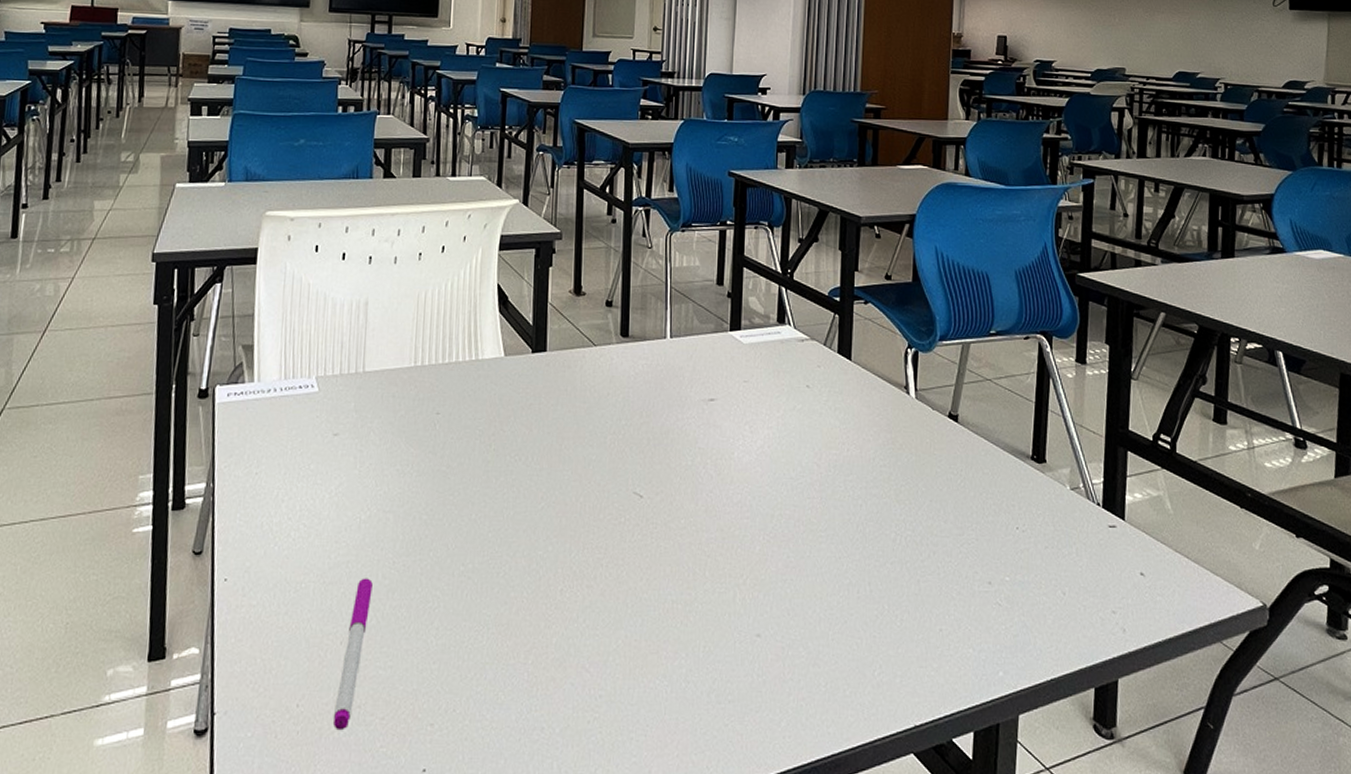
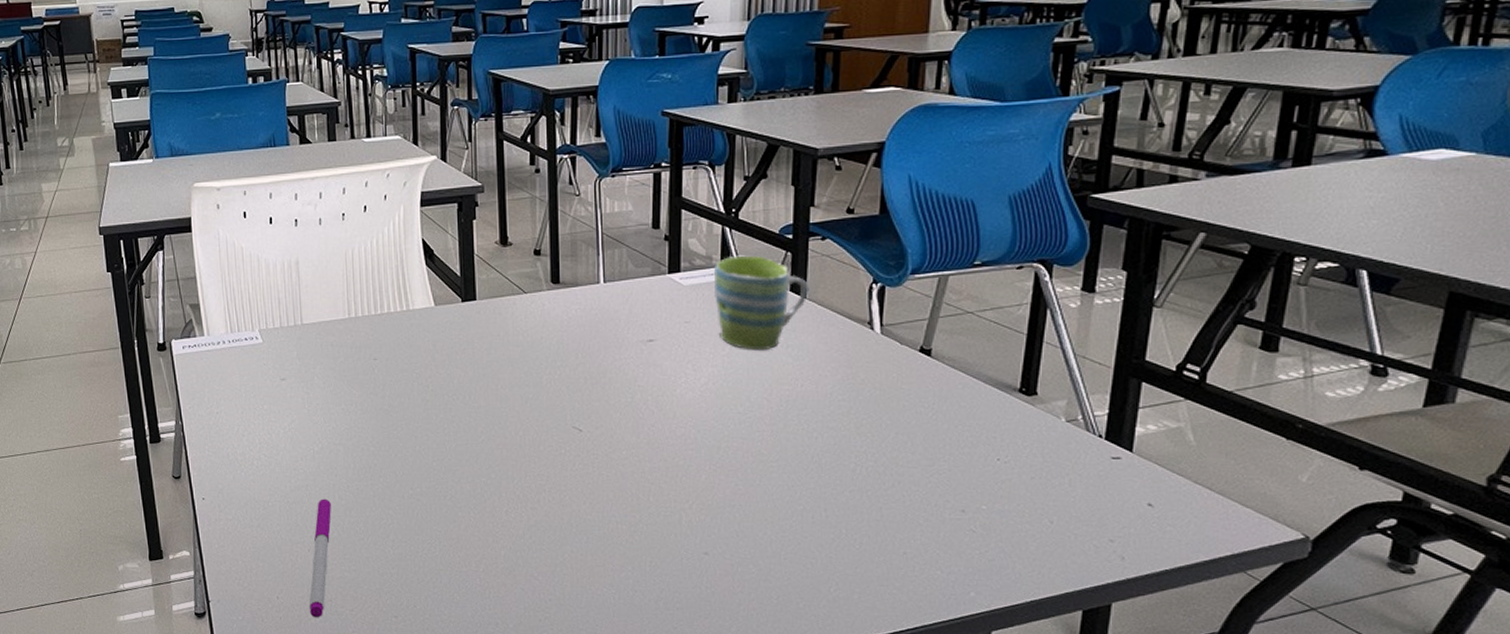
mug: none [770,315,855,413] -> present [713,255,810,351]

